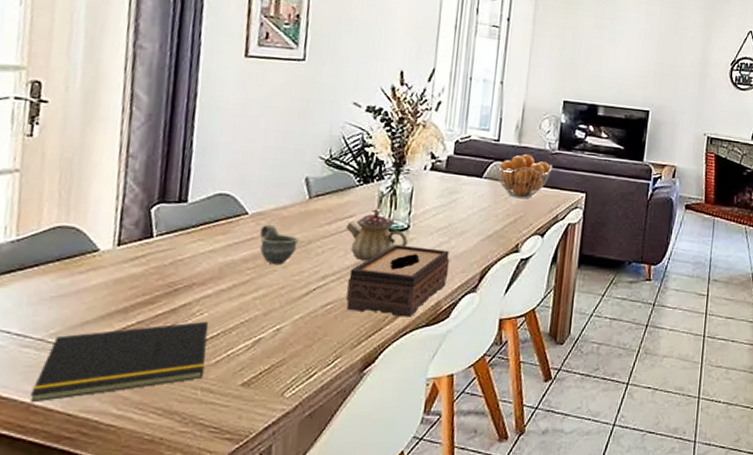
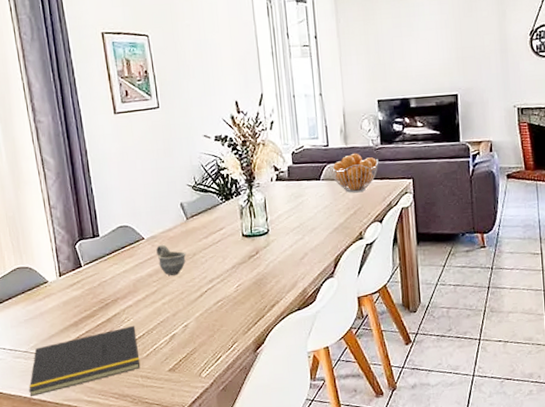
teapot: present [346,208,408,261] -> none [219,219,270,264]
tissue box: present [346,244,450,318] -> none [230,245,308,305]

